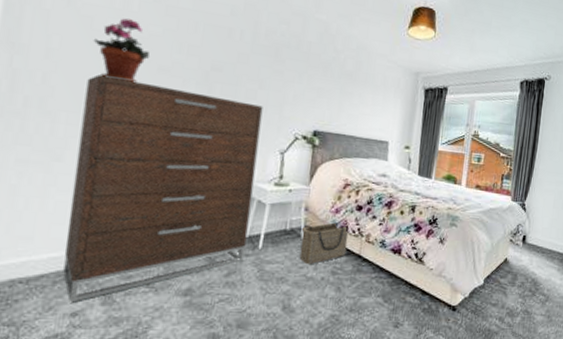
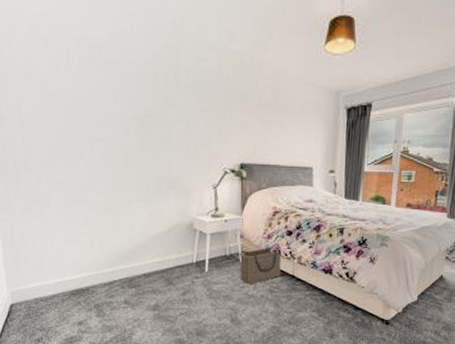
dresser: present [63,74,263,303] -> none [53,134,195,315]
potted plant: present [93,18,151,83] -> none [50,80,95,137]

